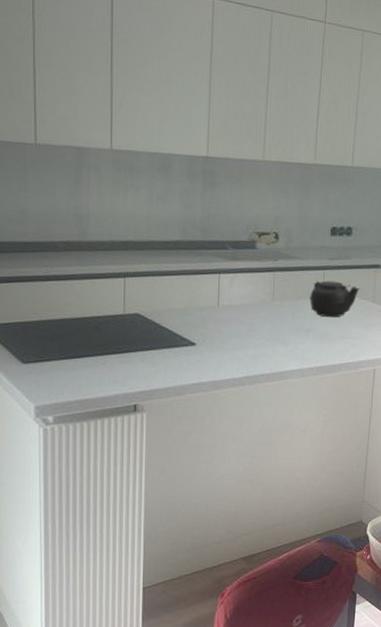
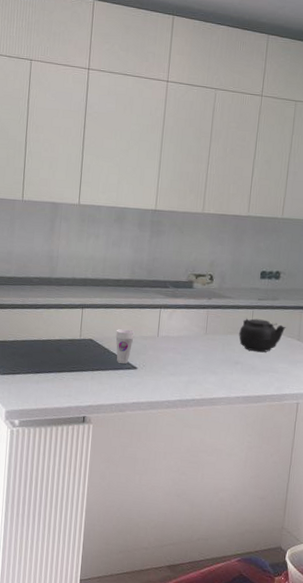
cup: none [168,299,190,340] -> present [115,329,135,364]

